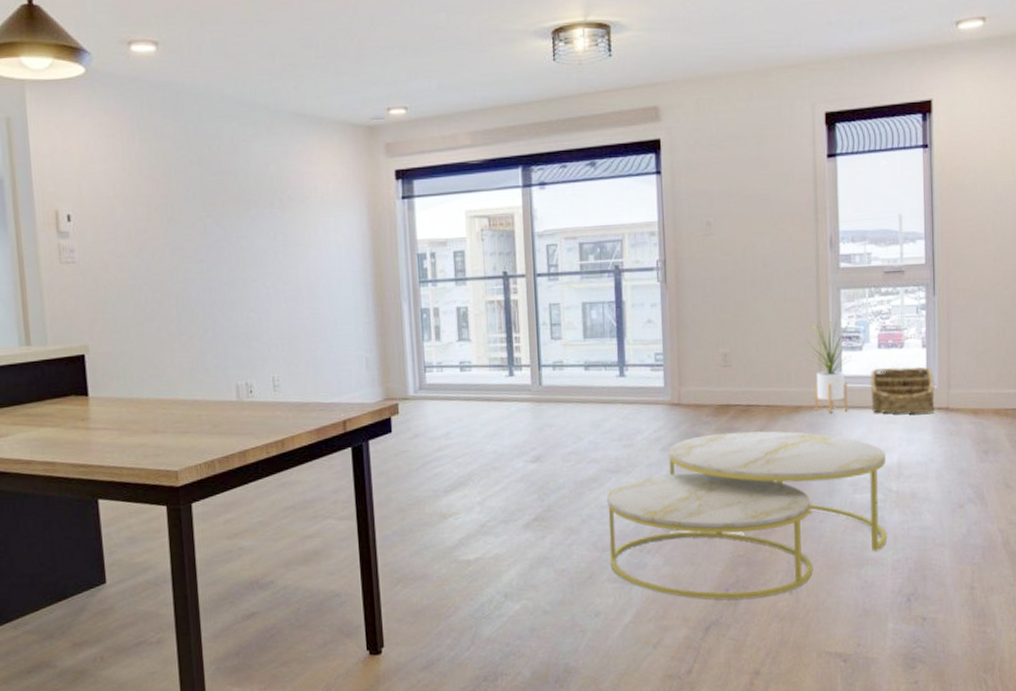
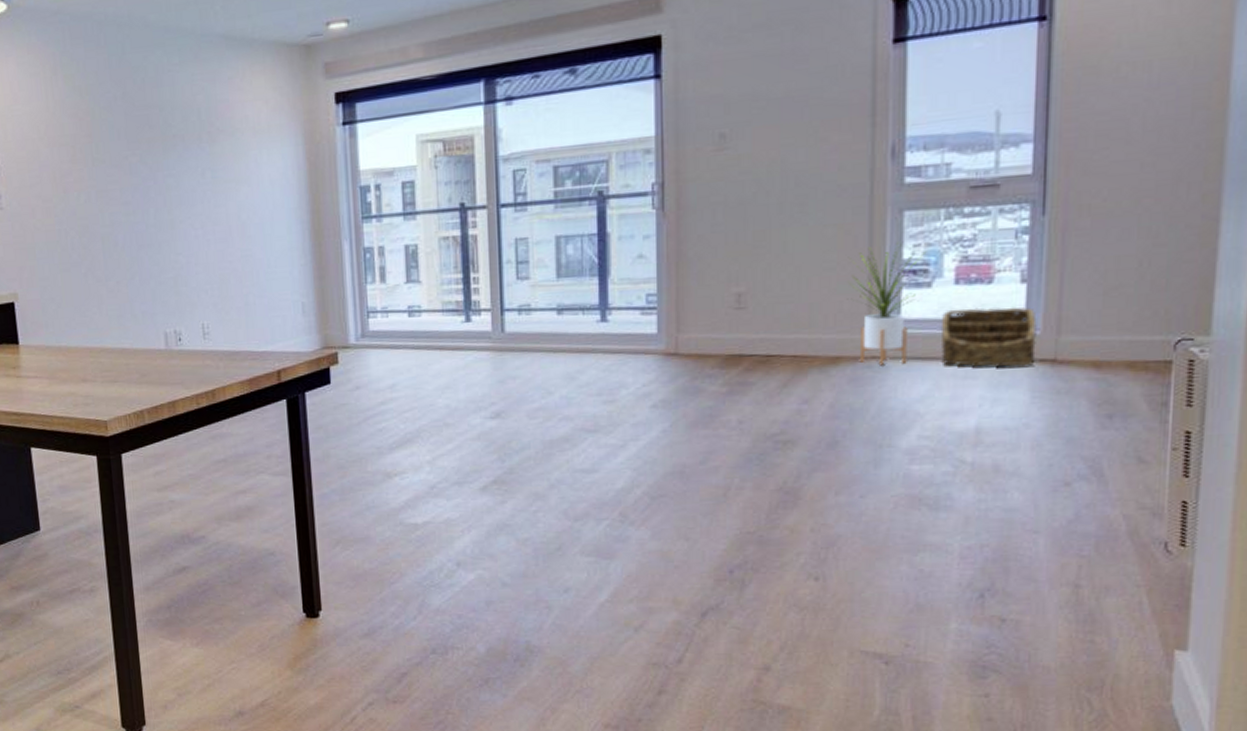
coffee table: present [606,431,888,600] -> none [580,386,958,583]

